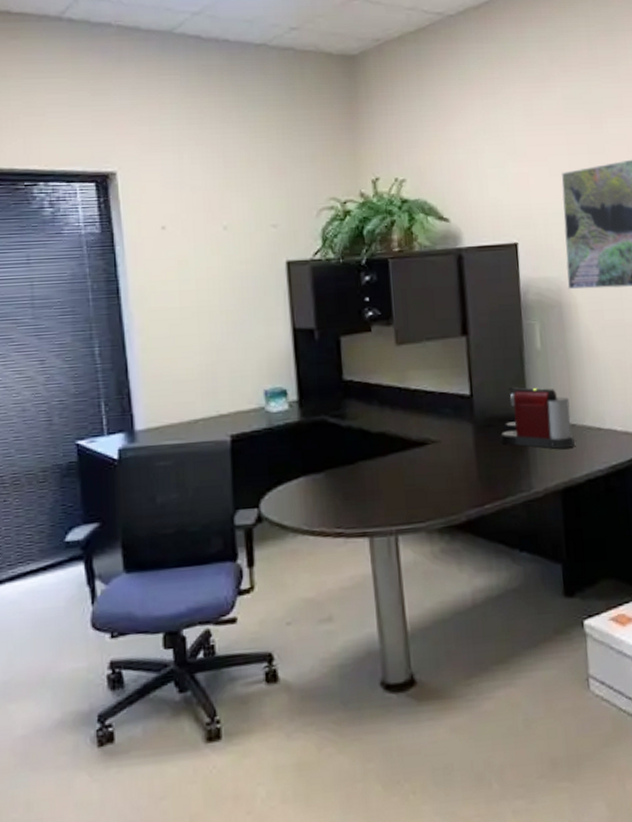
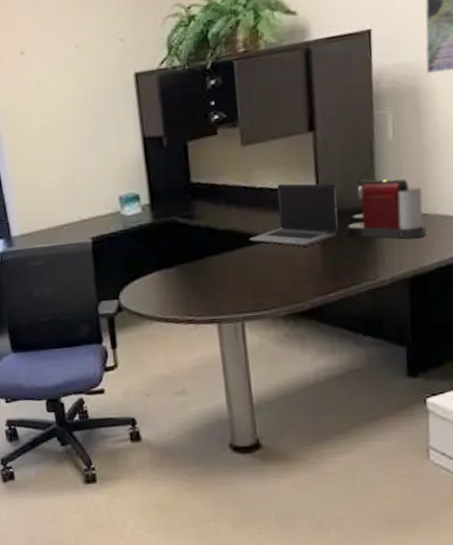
laptop computer: none [403,387,493,454] -> present [249,183,338,247]

